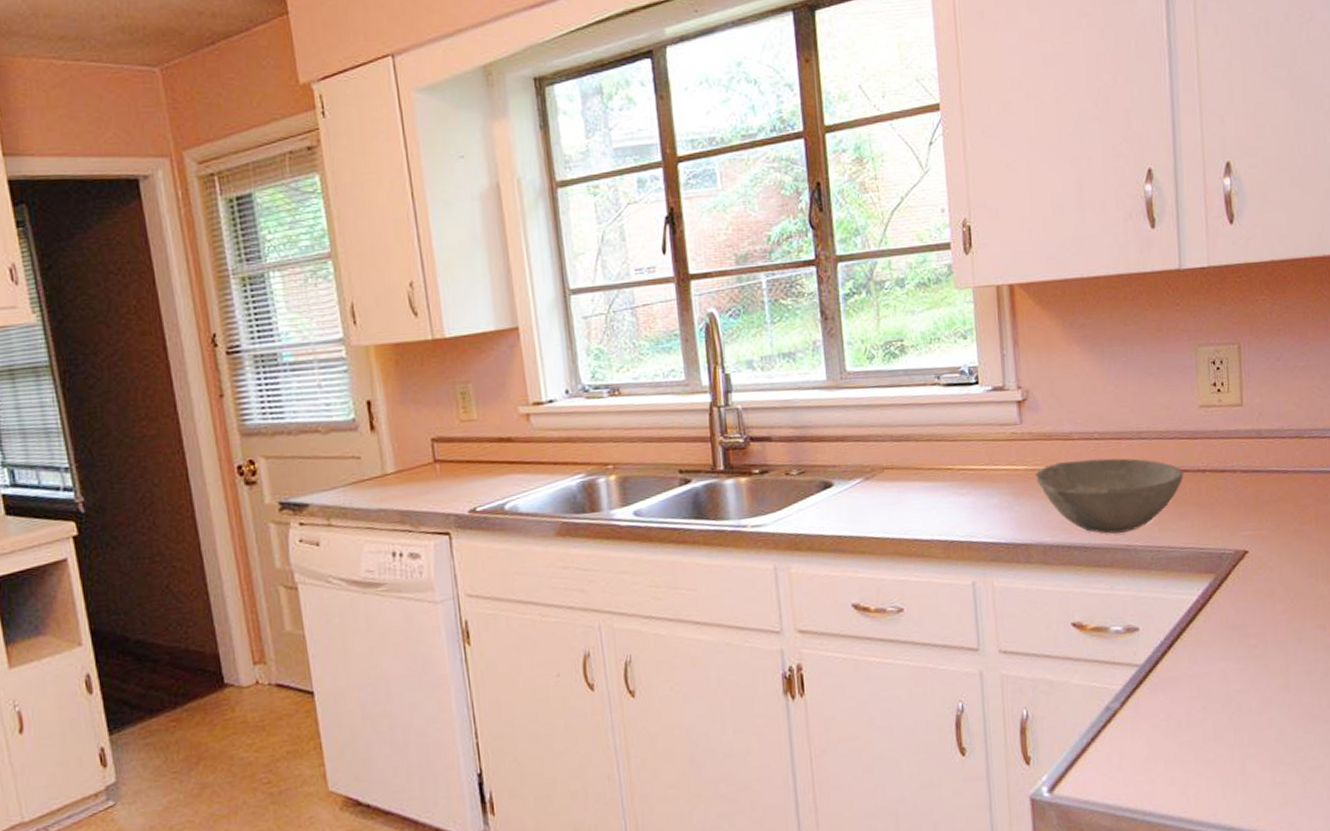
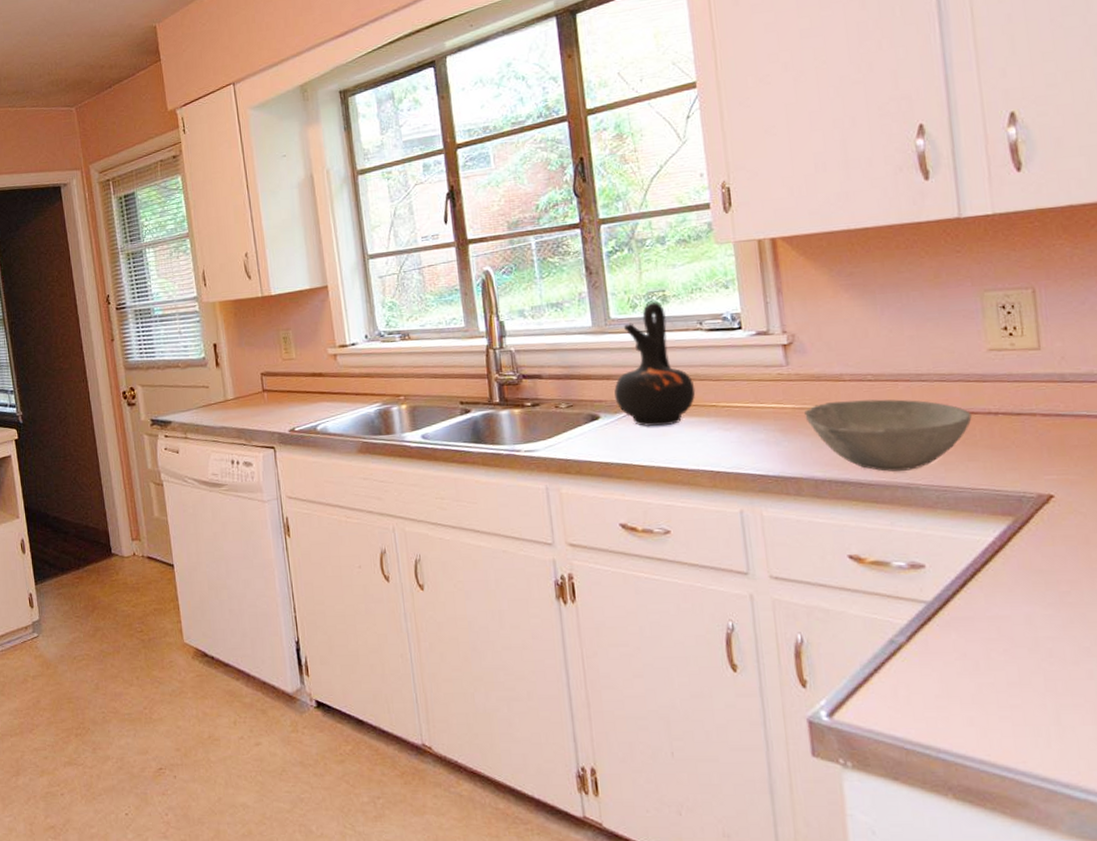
ceramic jug: none [849,352,932,495] -> present [614,302,696,427]

